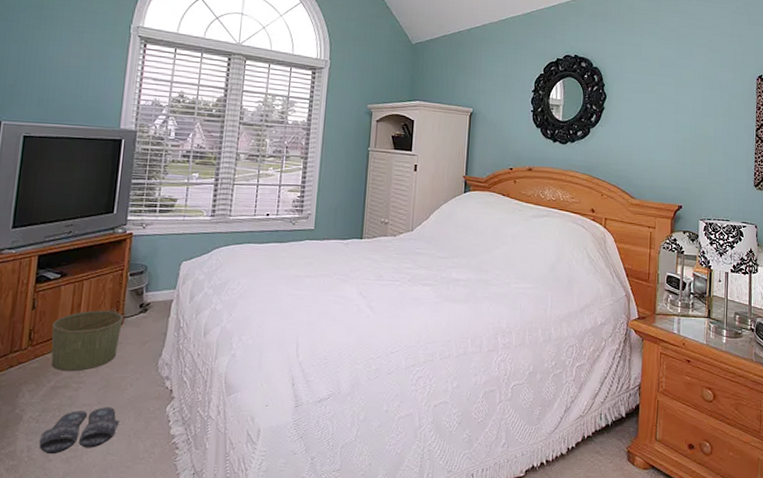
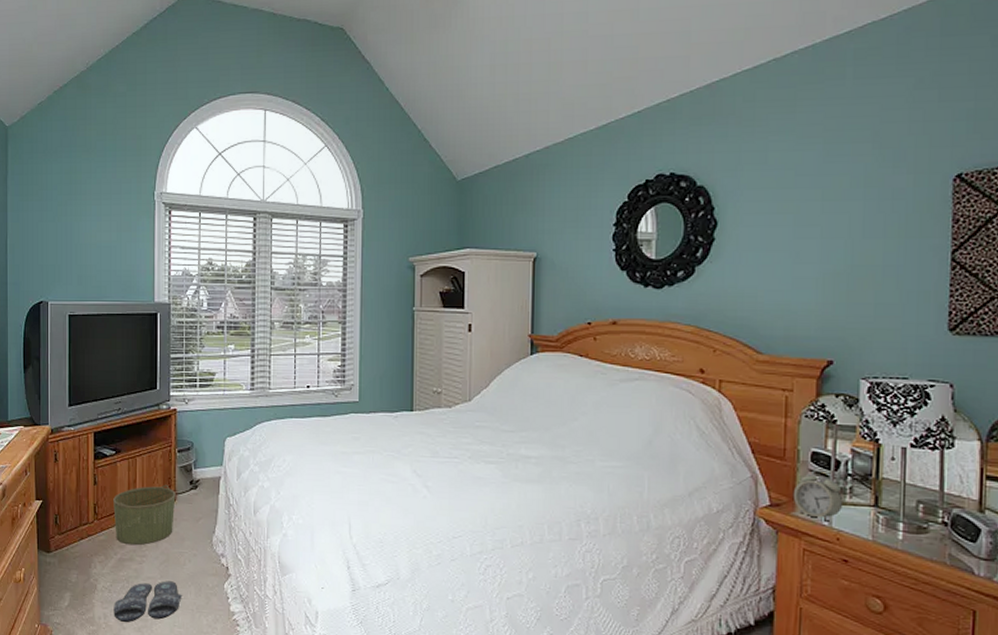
alarm clock: none [654,290,688,330] -> present [793,470,844,522]

